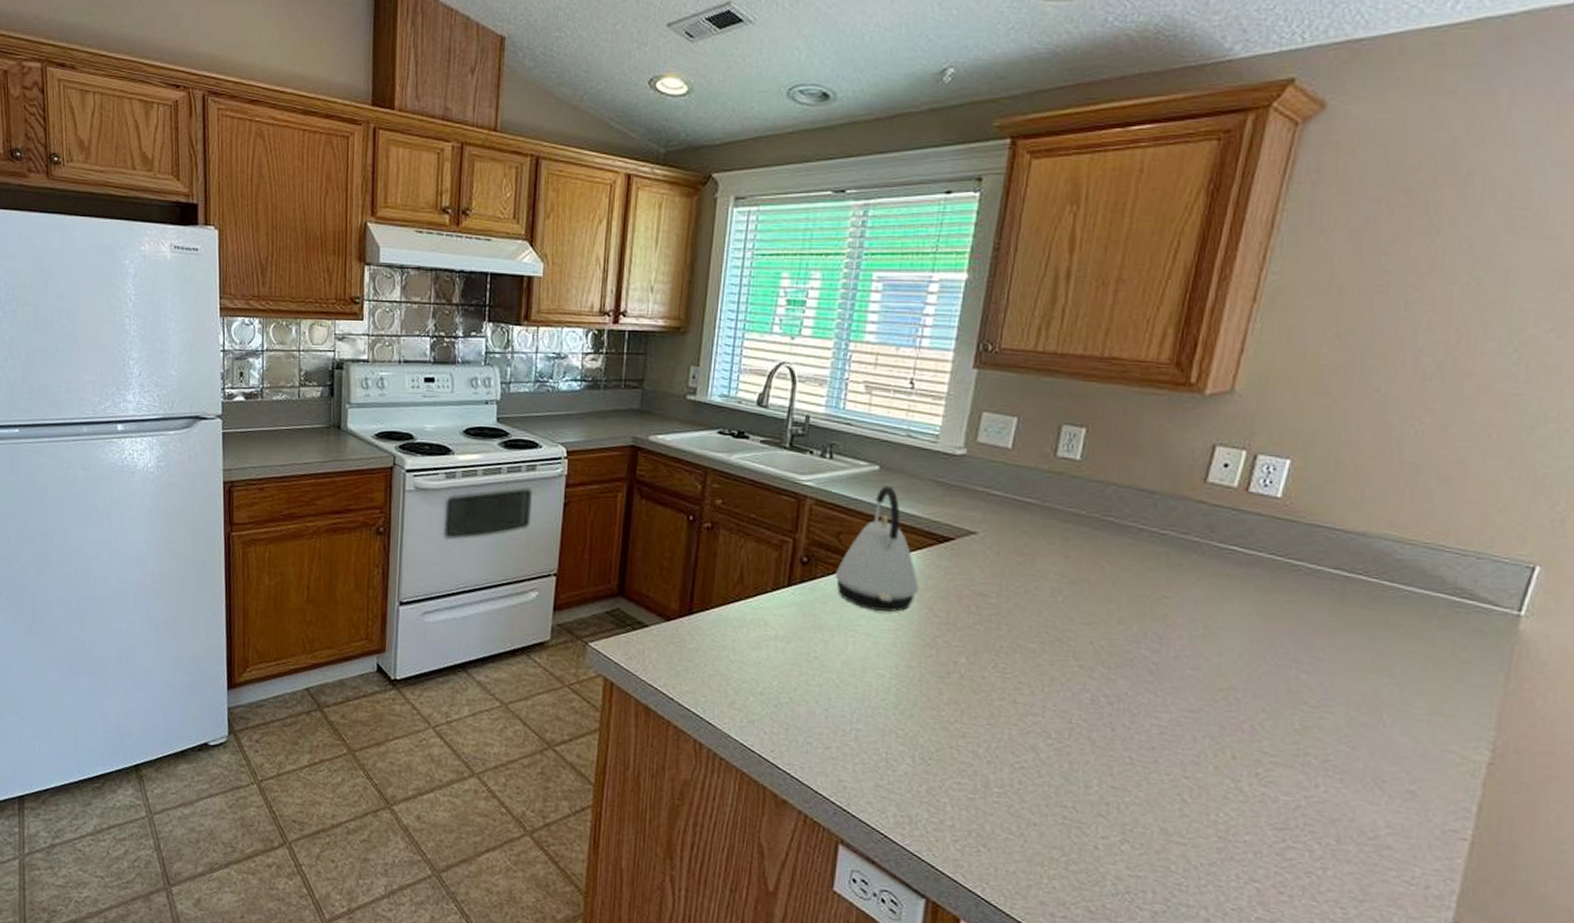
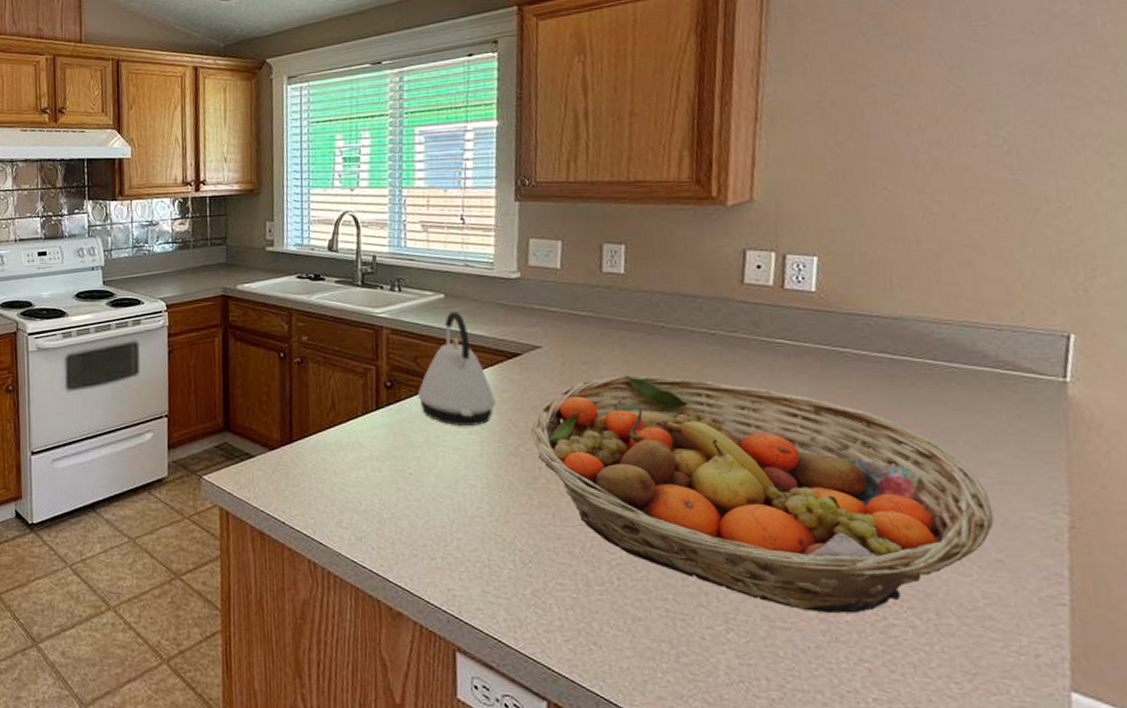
fruit basket: none [952,570,1416,834] -> present [531,375,994,614]

